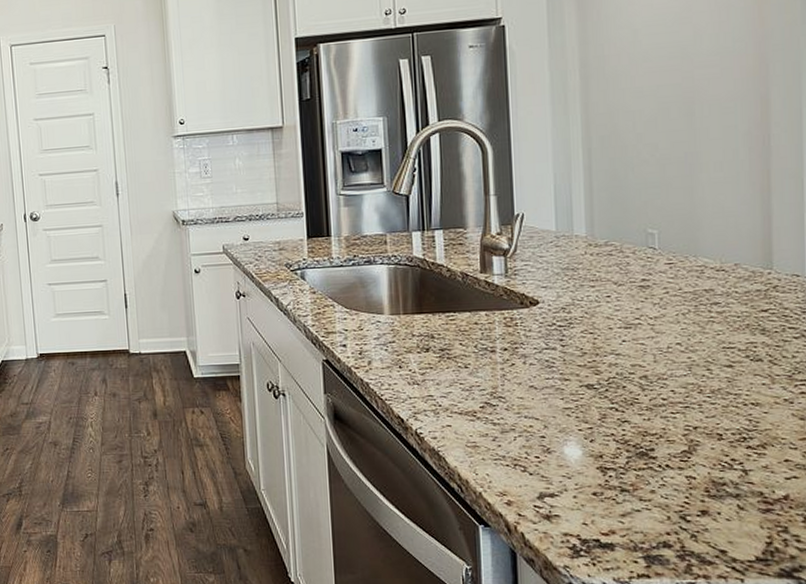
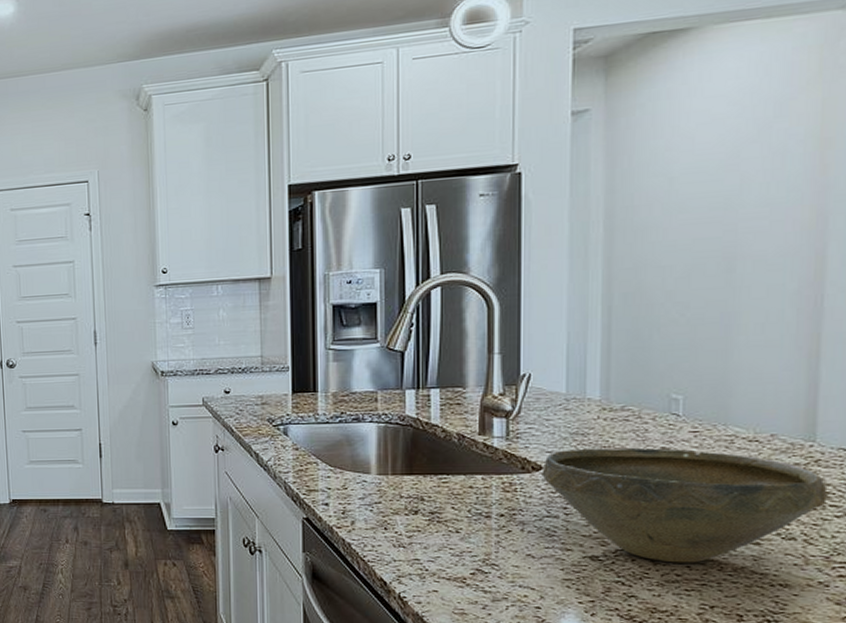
bowl: none [538,280,788,388] -> present [542,448,829,563]

